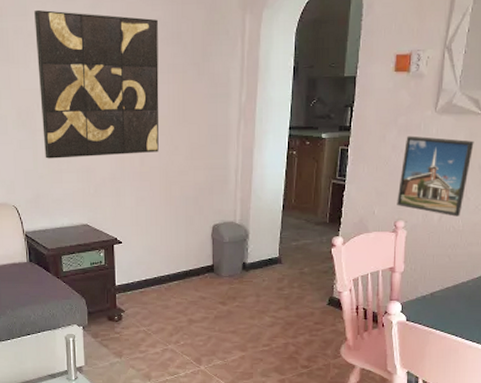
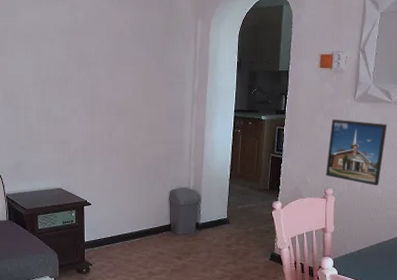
wall art: present [34,9,159,159] -> none [22,12,125,133]

